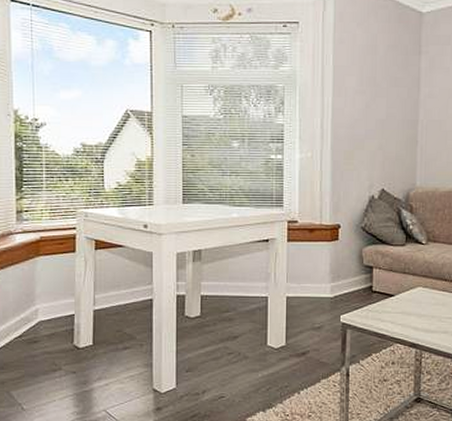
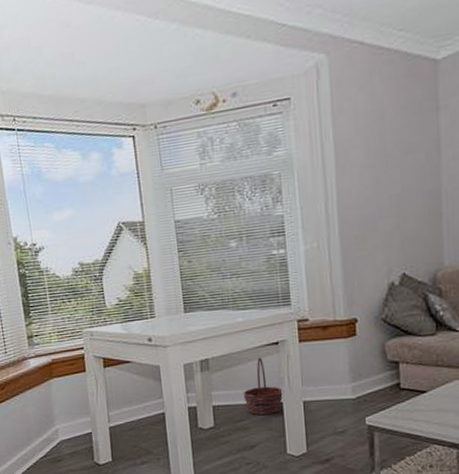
basket: none [231,252,270,308] -> present [243,357,284,416]

